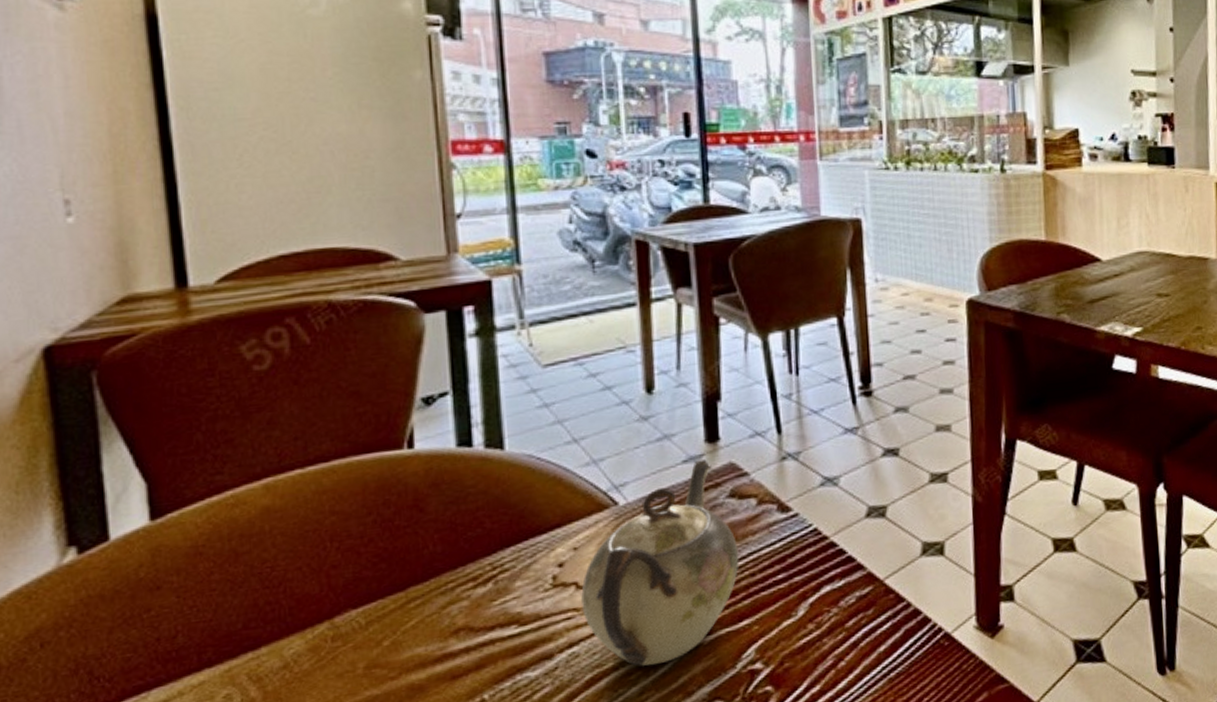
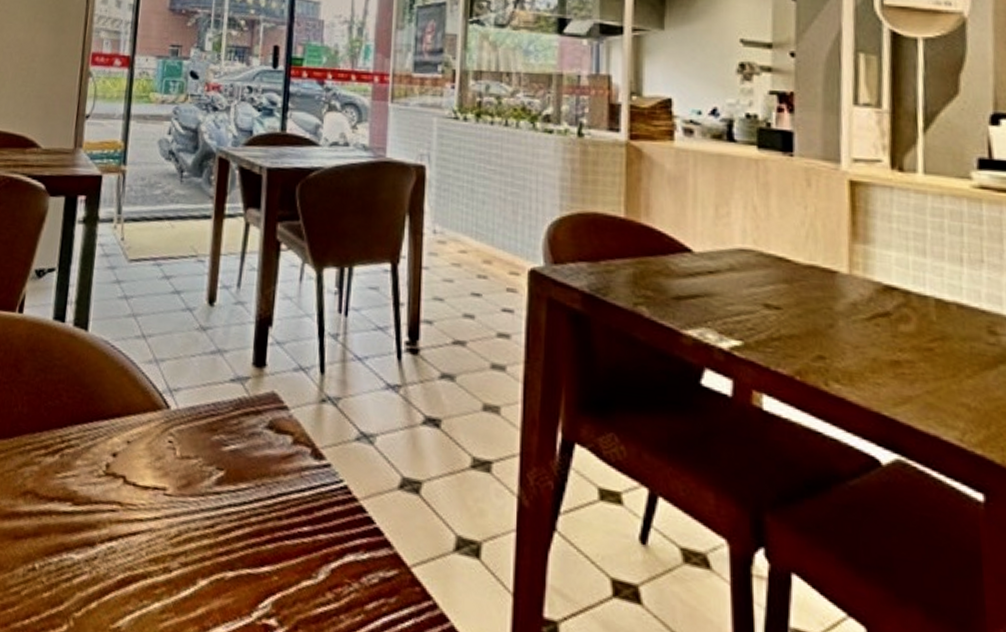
teapot: present [581,460,739,666] -> none [125,382,270,587]

